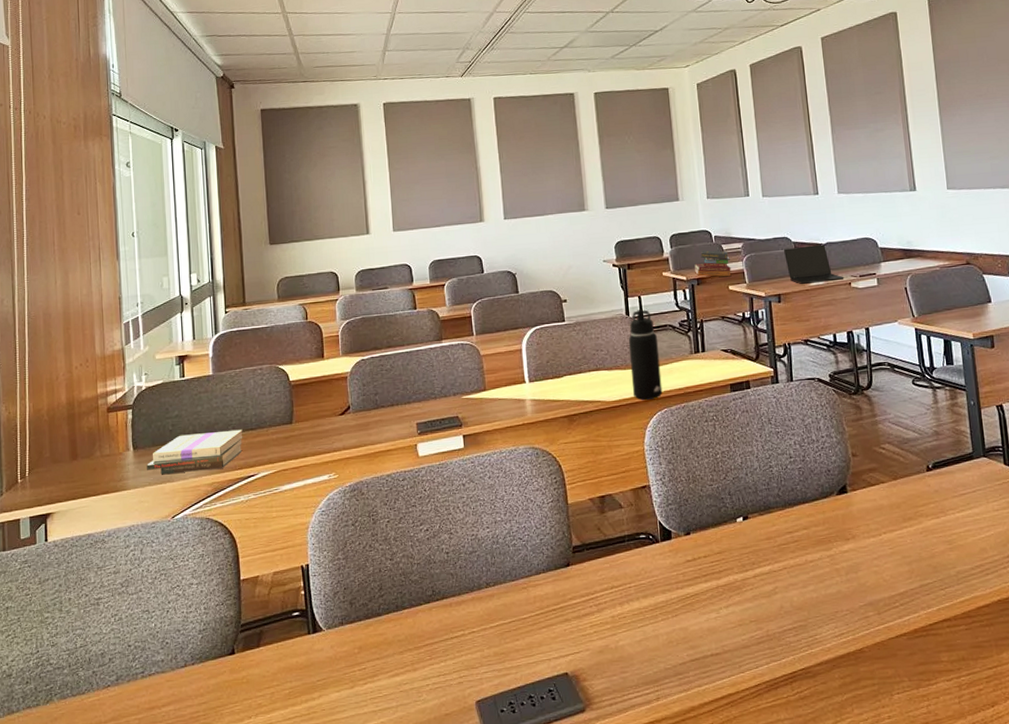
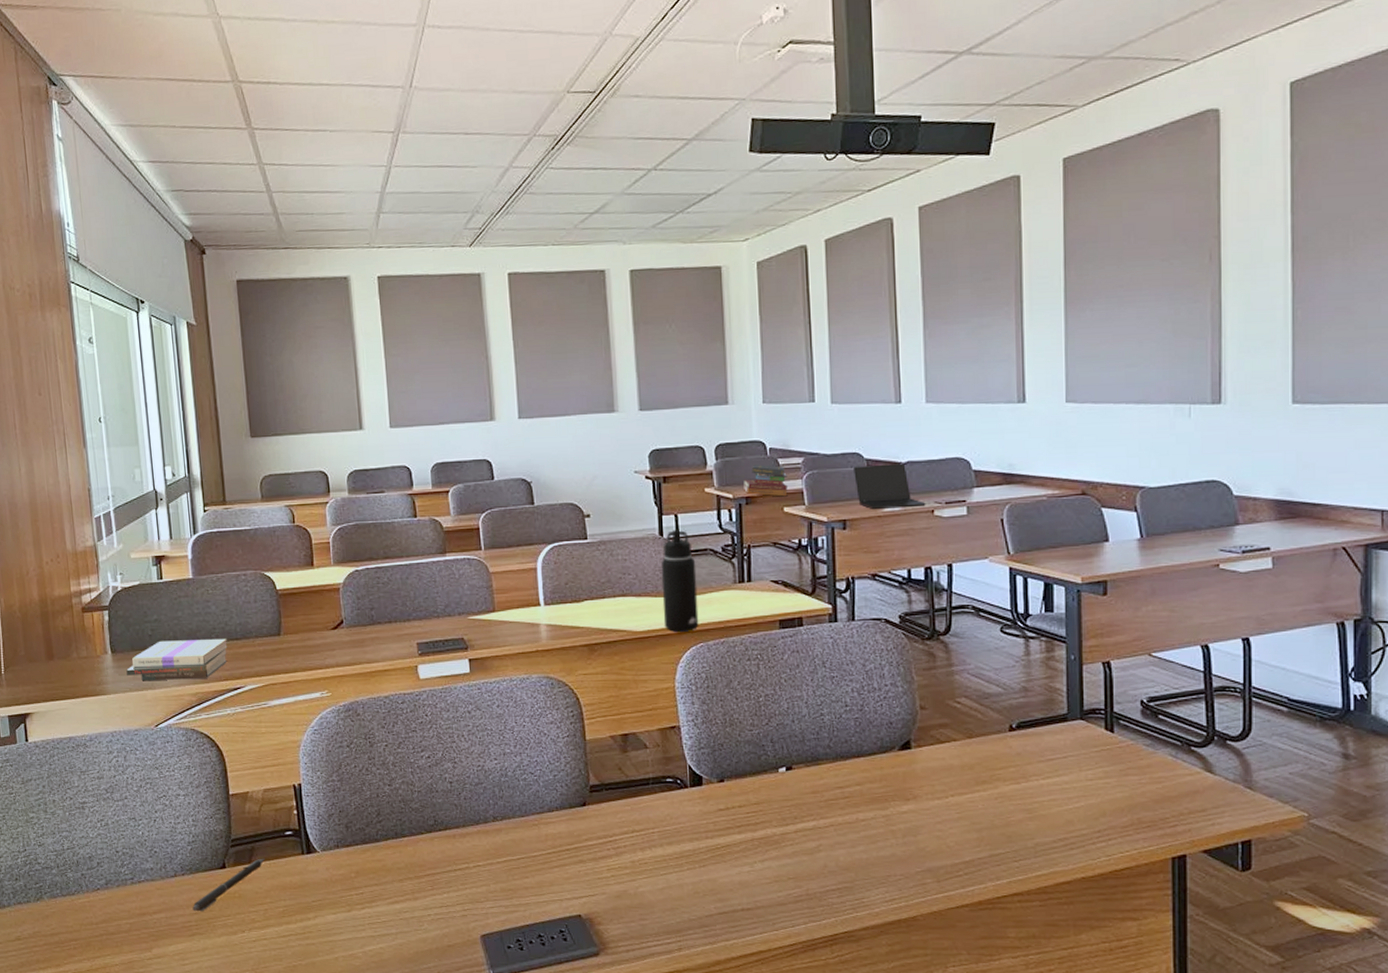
pen: none [201,641,273,701] -> present [192,858,265,912]

